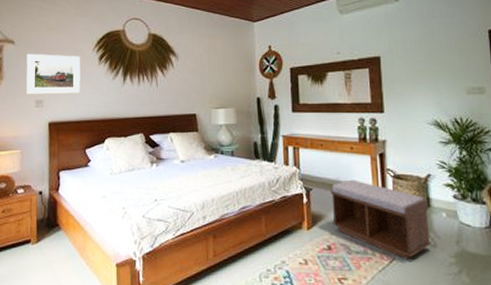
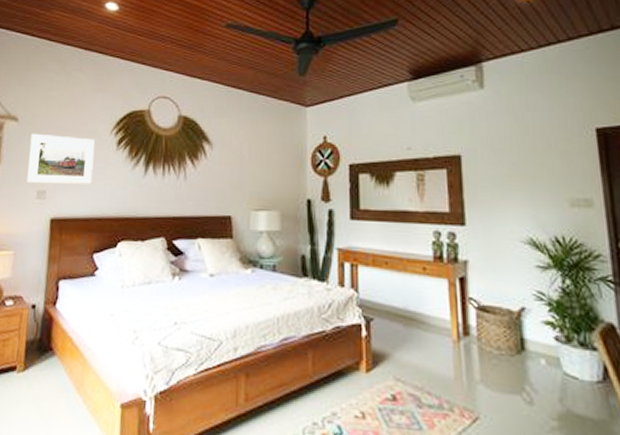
bench: present [330,179,431,260] -> none [396,309,526,420]

